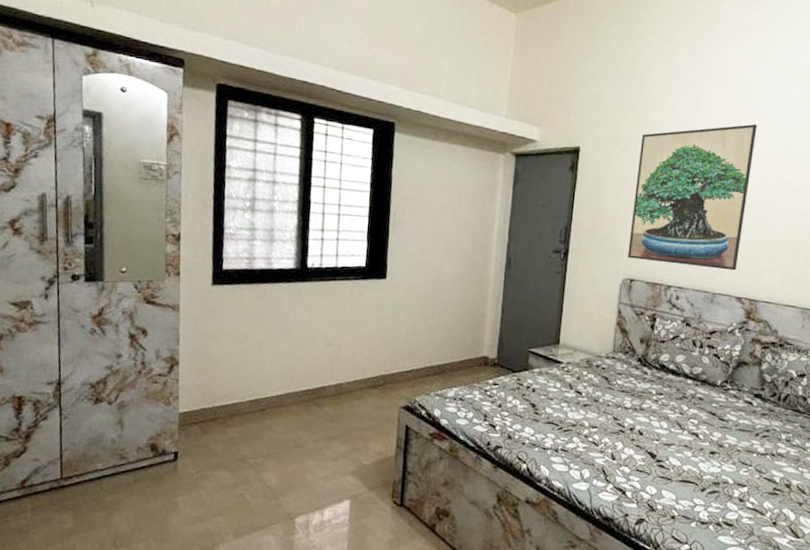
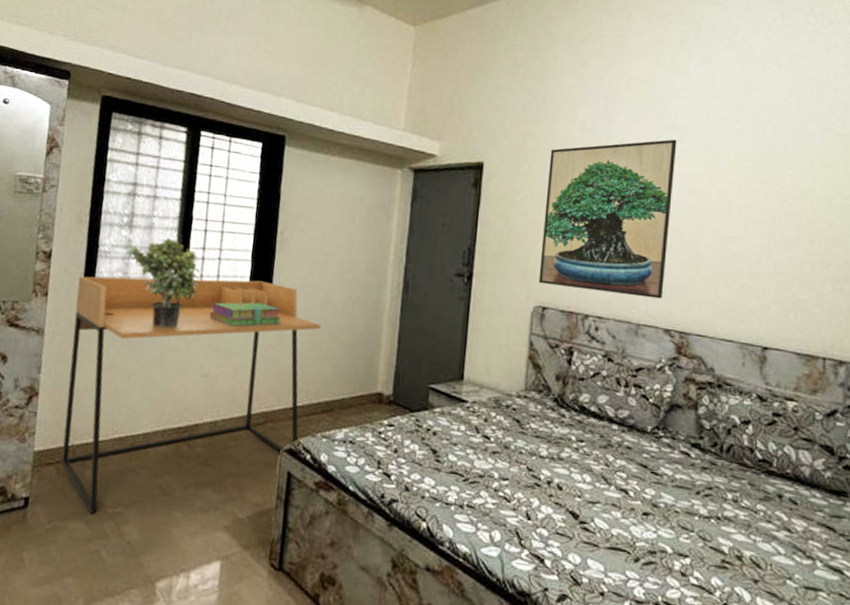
desk: none [204,257,432,464] -> present [61,276,321,514]
potted plant: none [252,220,321,303] -> present [128,238,201,328]
stack of books: none [330,278,396,301] -> present [209,302,281,327]

